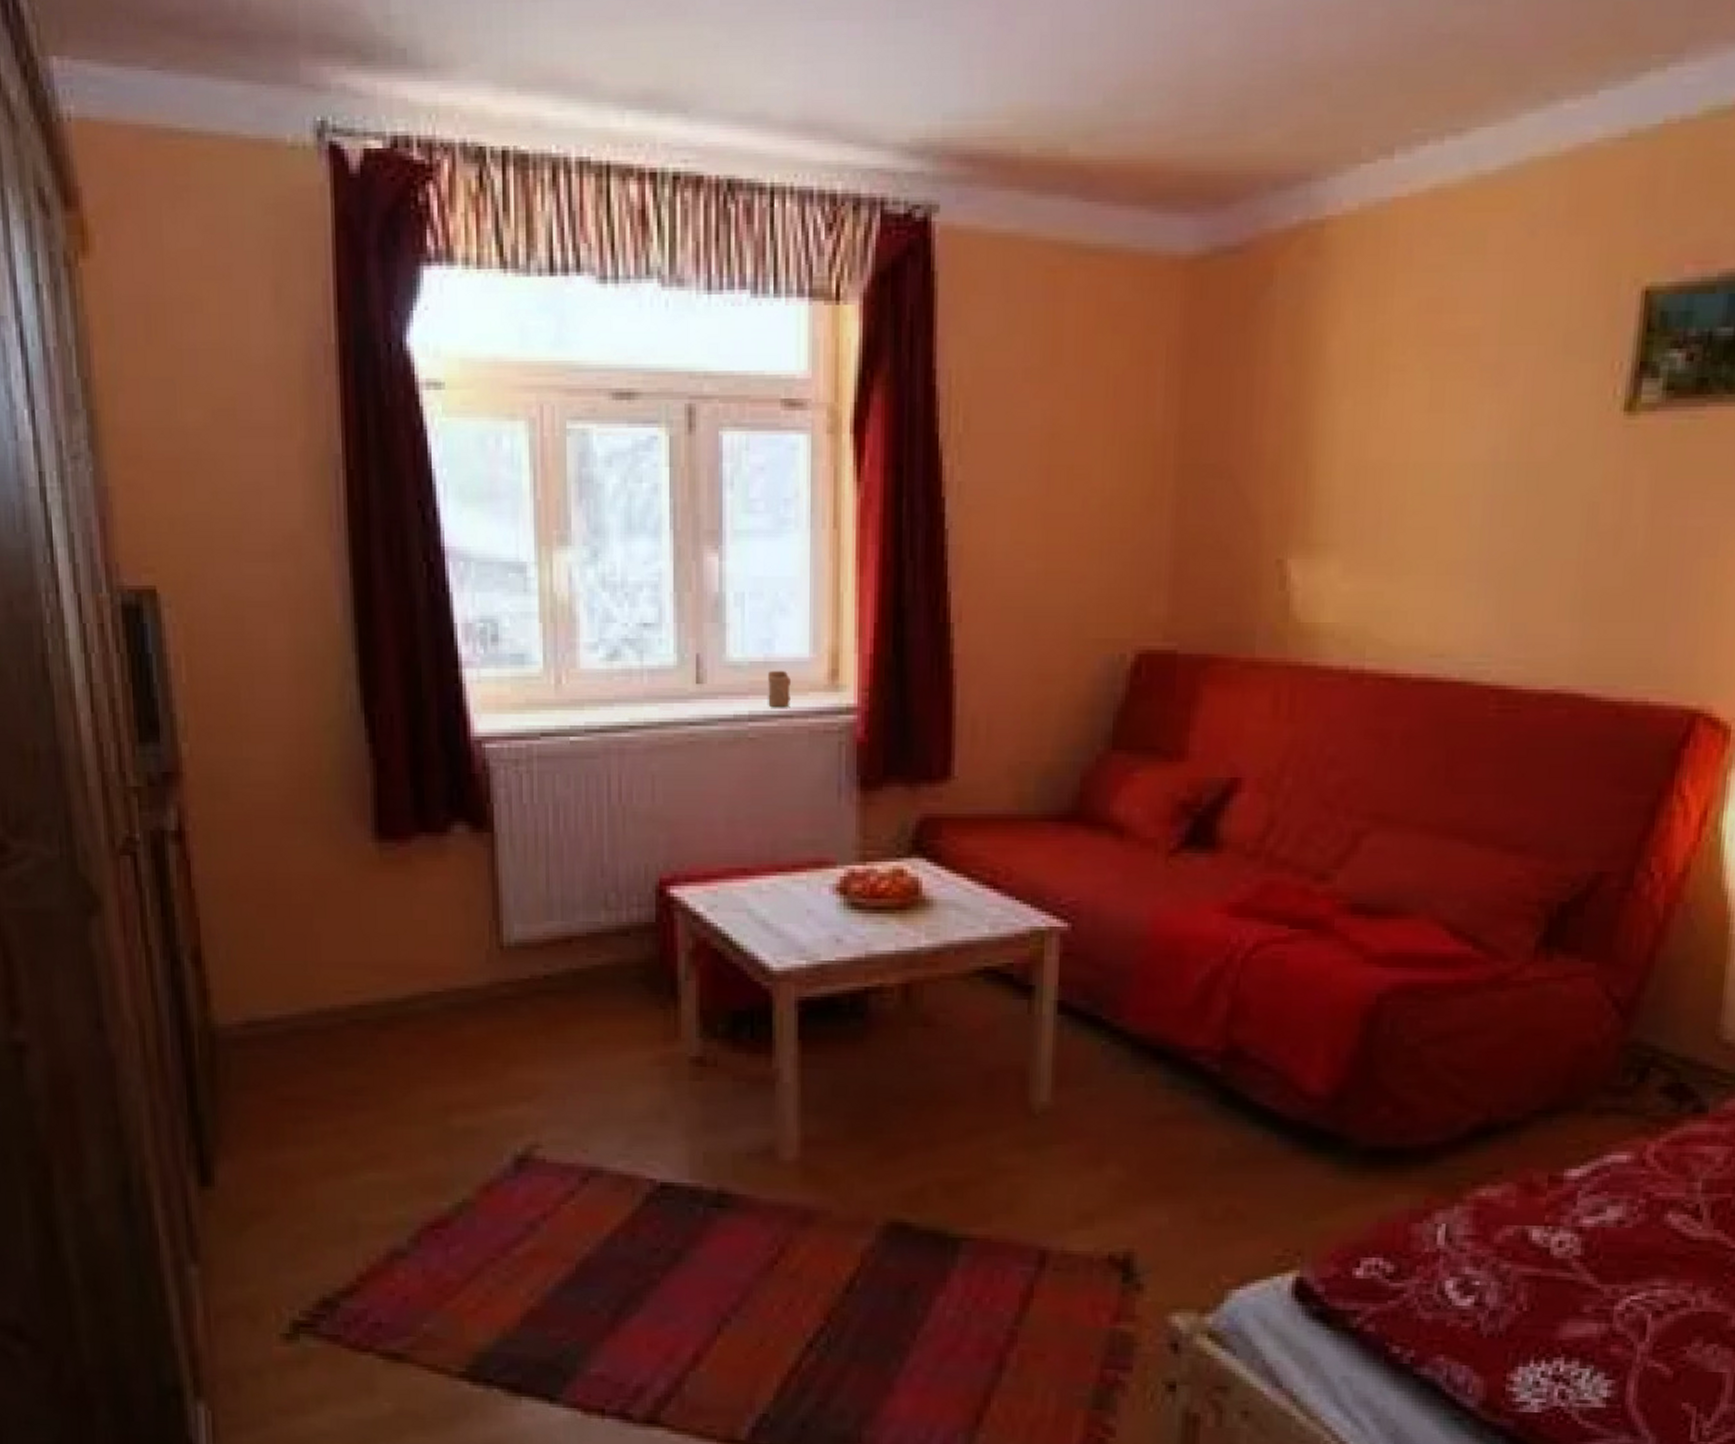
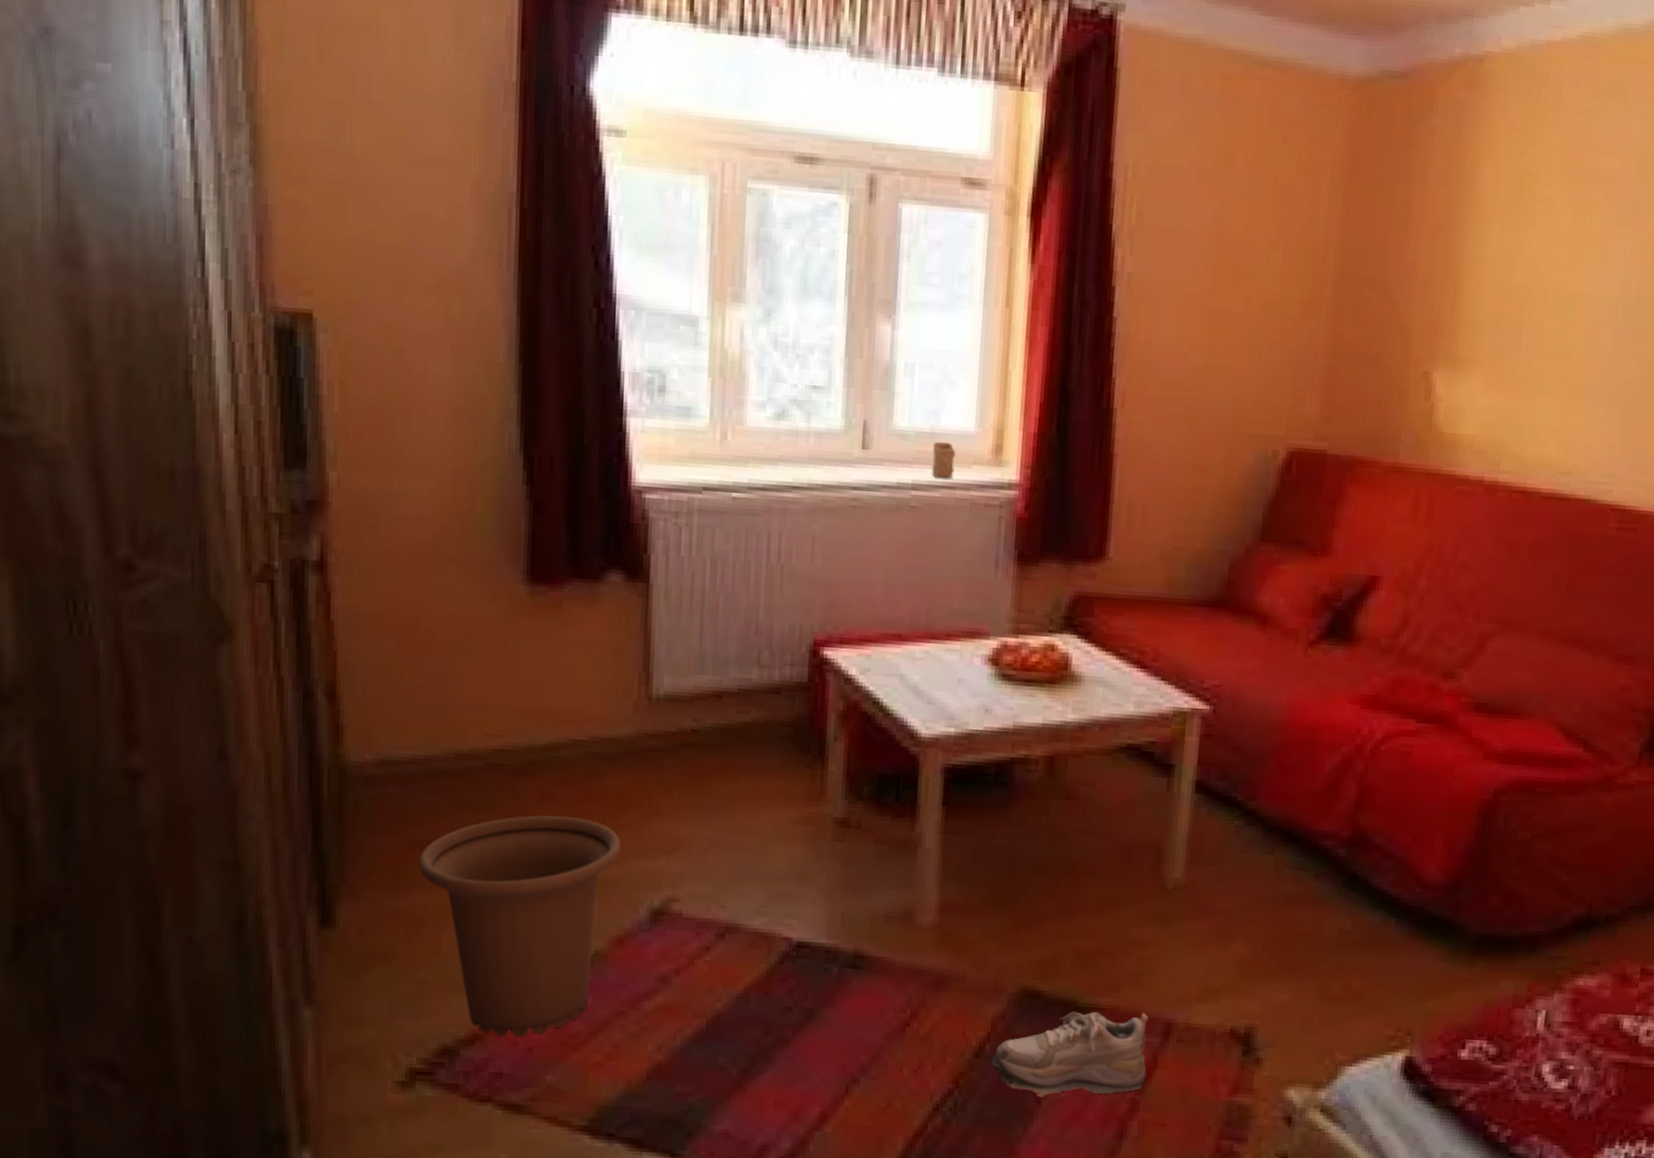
basket: none [289,1067,483,1287] -> present [419,815,622,1037]
shoe: none [862,1242,1024,1331] -> present [991,1011,1149,1098]

